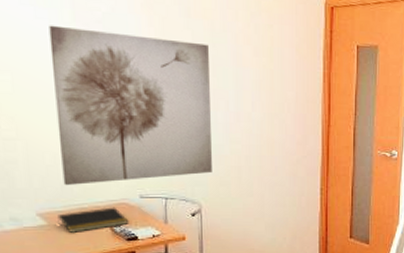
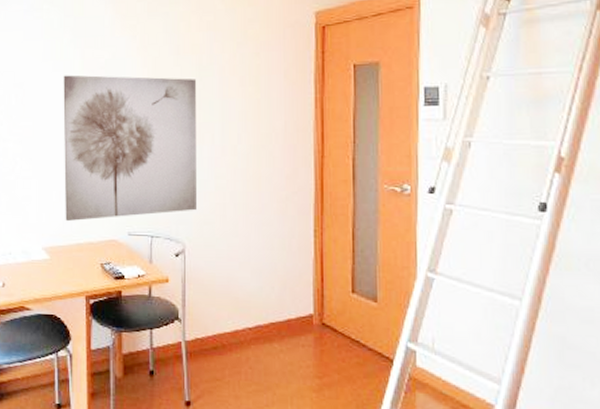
notepad: present [57,207,128,233] -> none [58,244,116,268]

